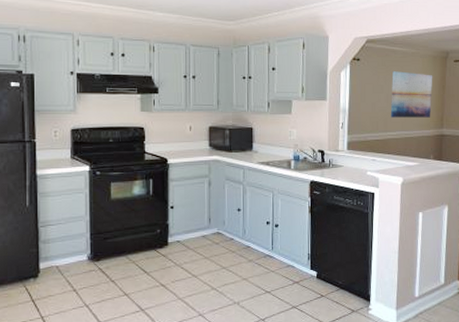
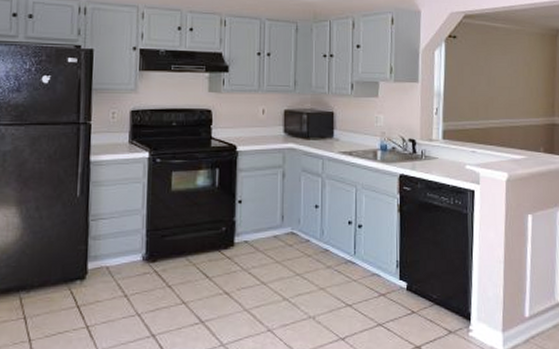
wall art: present [390,71,433,118] -> none [492,50,542,104]

